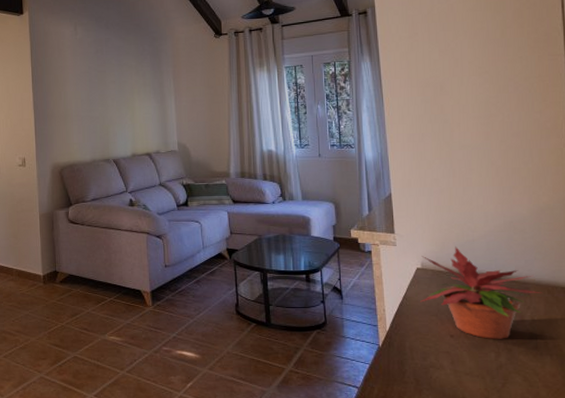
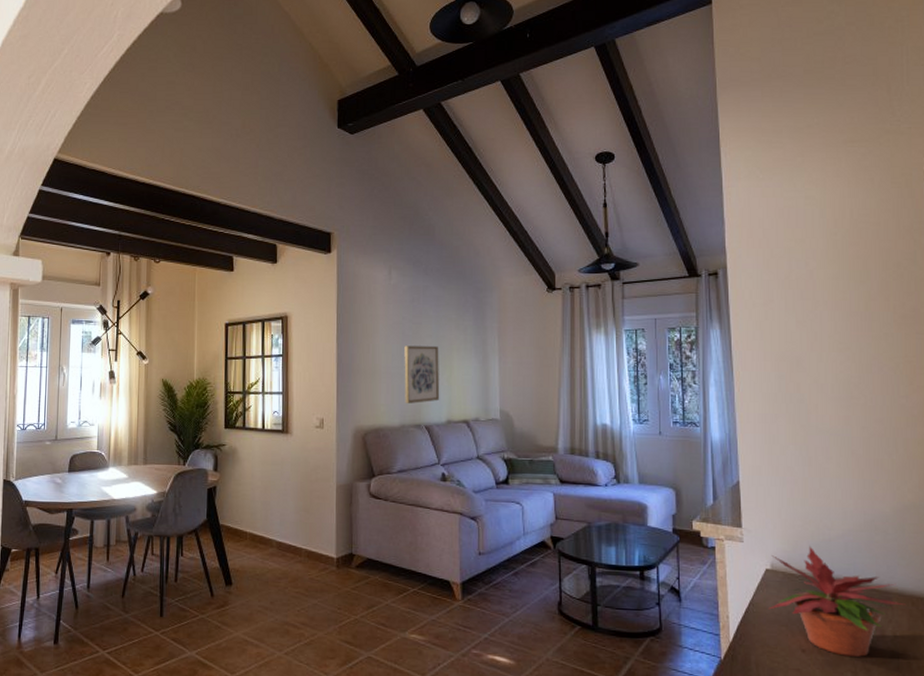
wall art: none [91,90,125,142] -> present [404,346,440,404]

